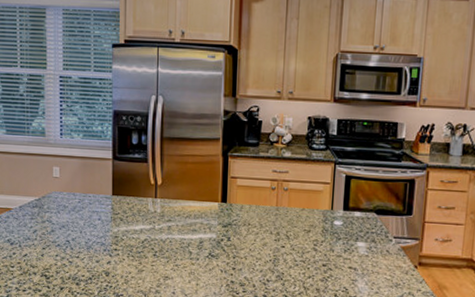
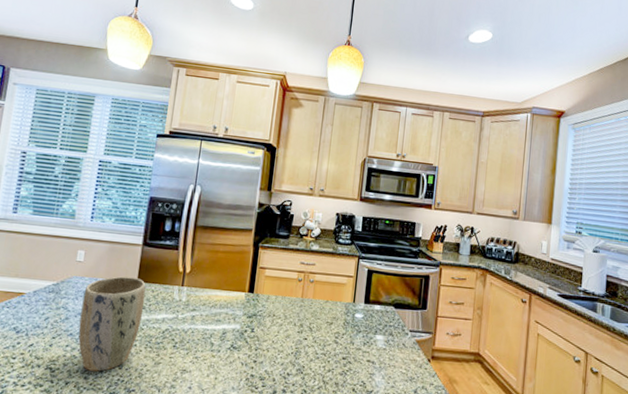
plant pot: none [64,190,122,278] -> present [78,276,146,372]

